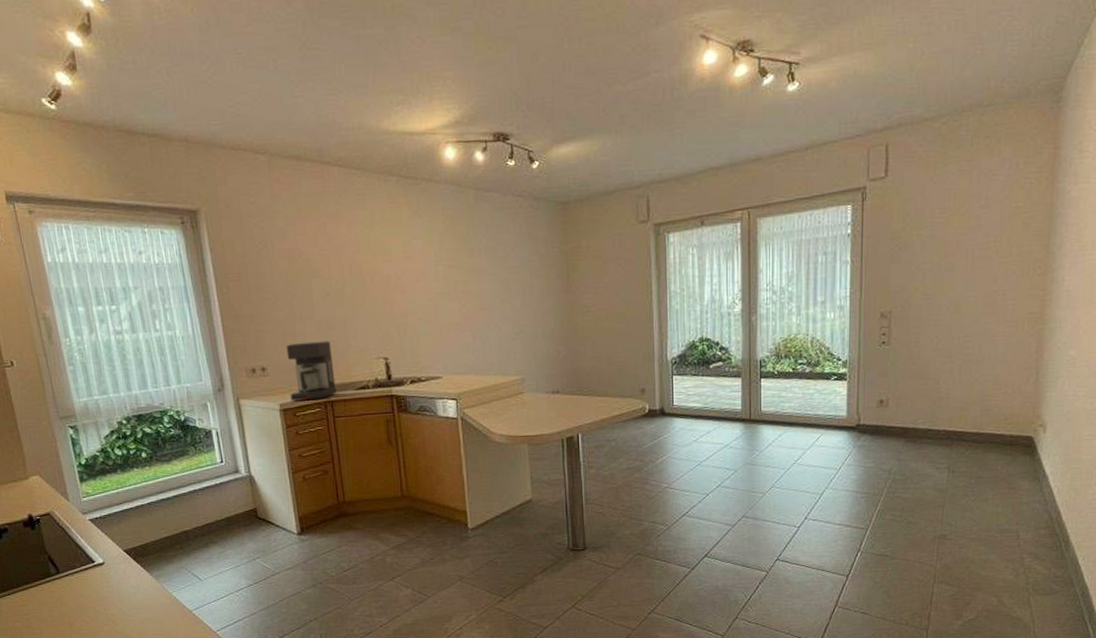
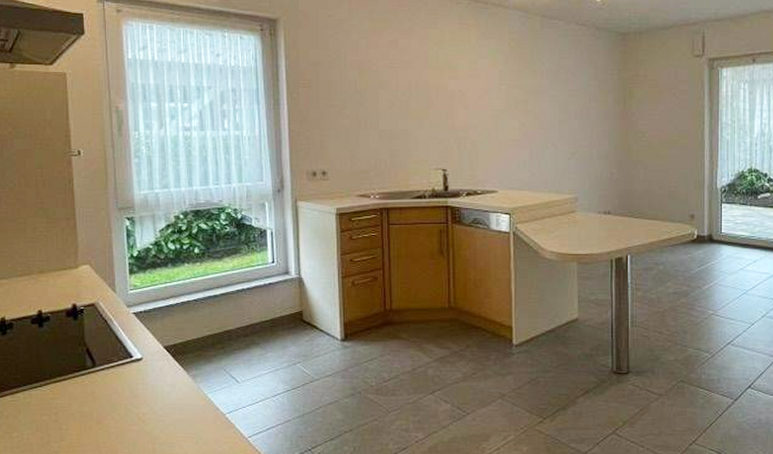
coffee maker: present [286,341,336,401] -> none [347,149,393,206]

